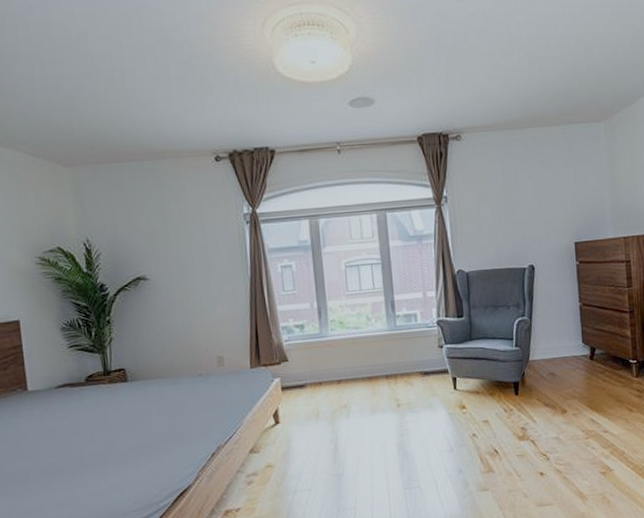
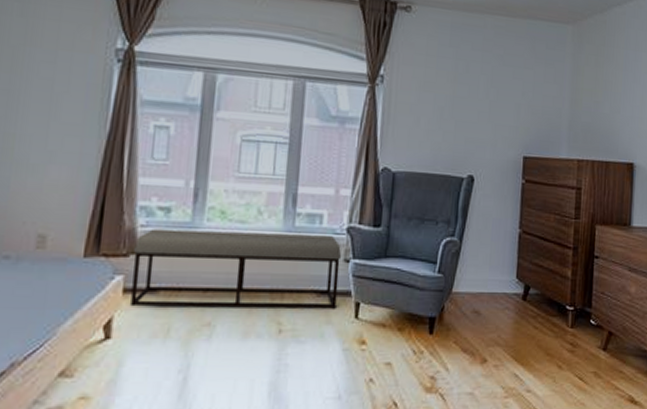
bench: none [283,329,438,400] -> present [130,228,342,309]

